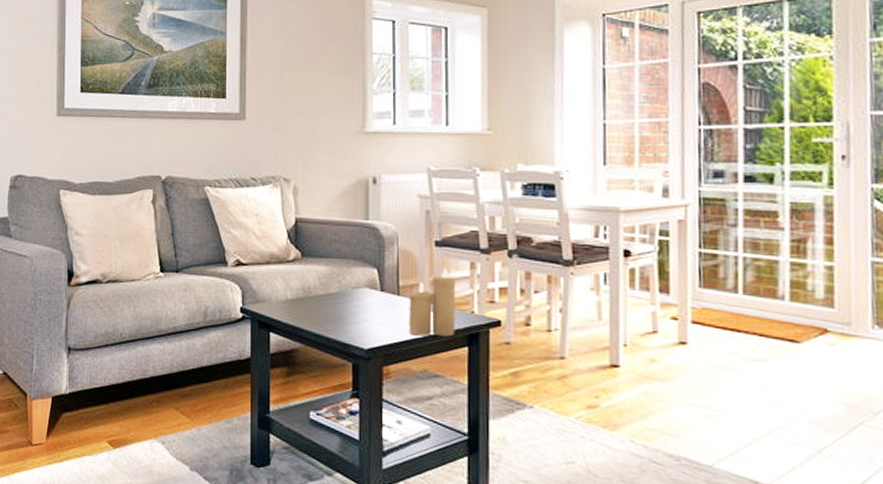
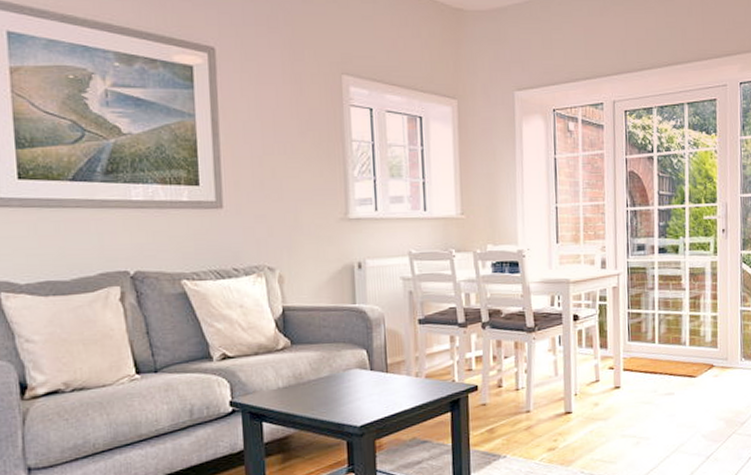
candle: present [408,267,456,337] -> none [396,343,439,408]

